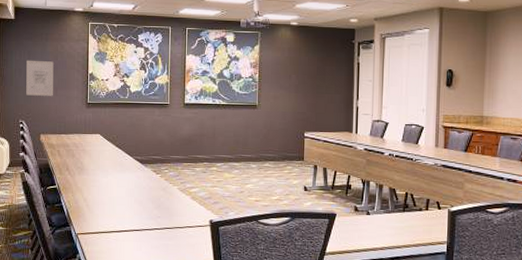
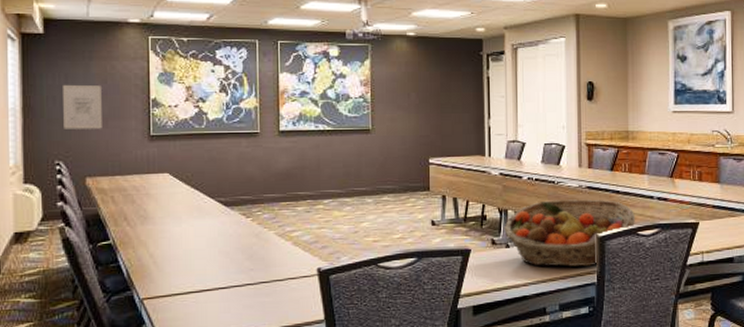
fruit basket: none [366,175,485,237] -> present [504,199,635,267]

